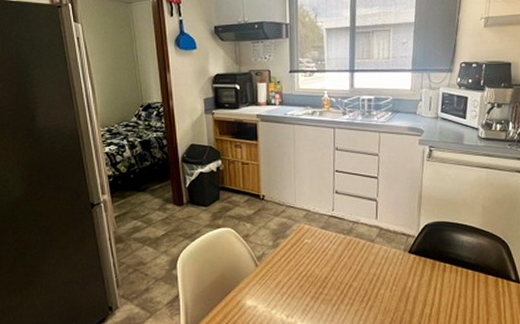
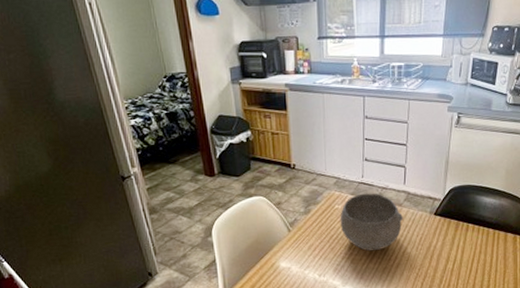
bowl: none [309,227,376,291] -> present [340,193,403,251]

